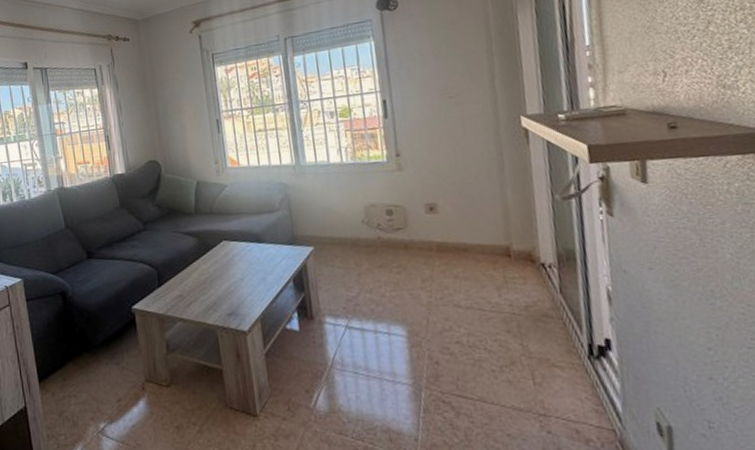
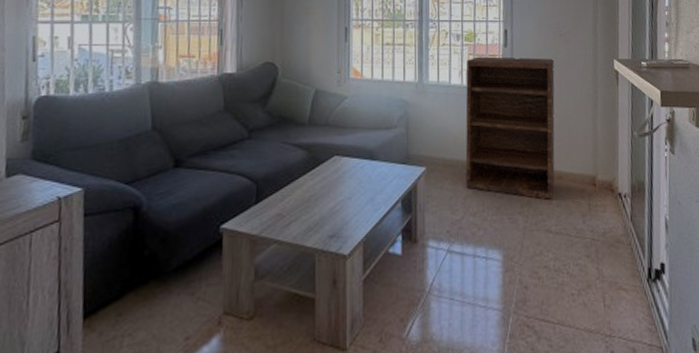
shelving unit: none [344,124,459,274] -> present [465,56,555,200]

